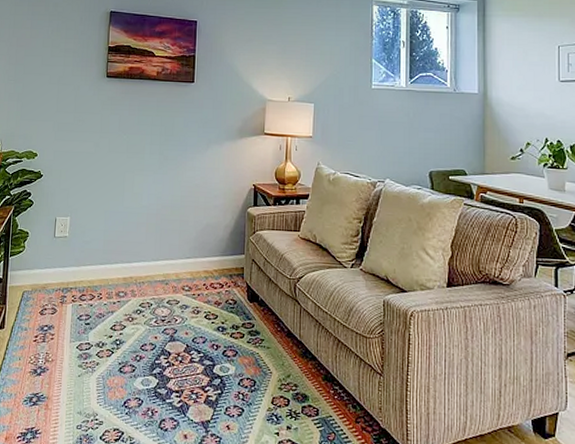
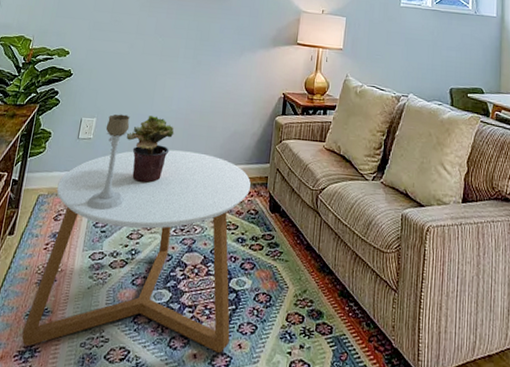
coffee table: none [22,244,227,433] -> present [21,149,251,353]
candle holder: none [69,212,105,304] -> present [86,114,130,210]
potted plant: none [100,212,147,278] -> present [126,116,174,183]

